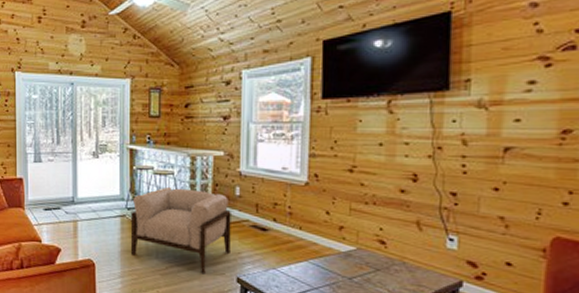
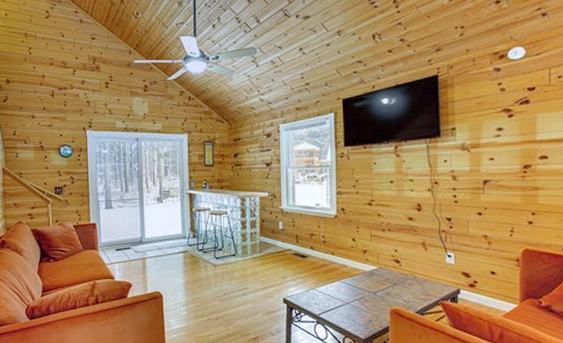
armchair: present [130,186,231,275] -> none [192,224,277,298]

